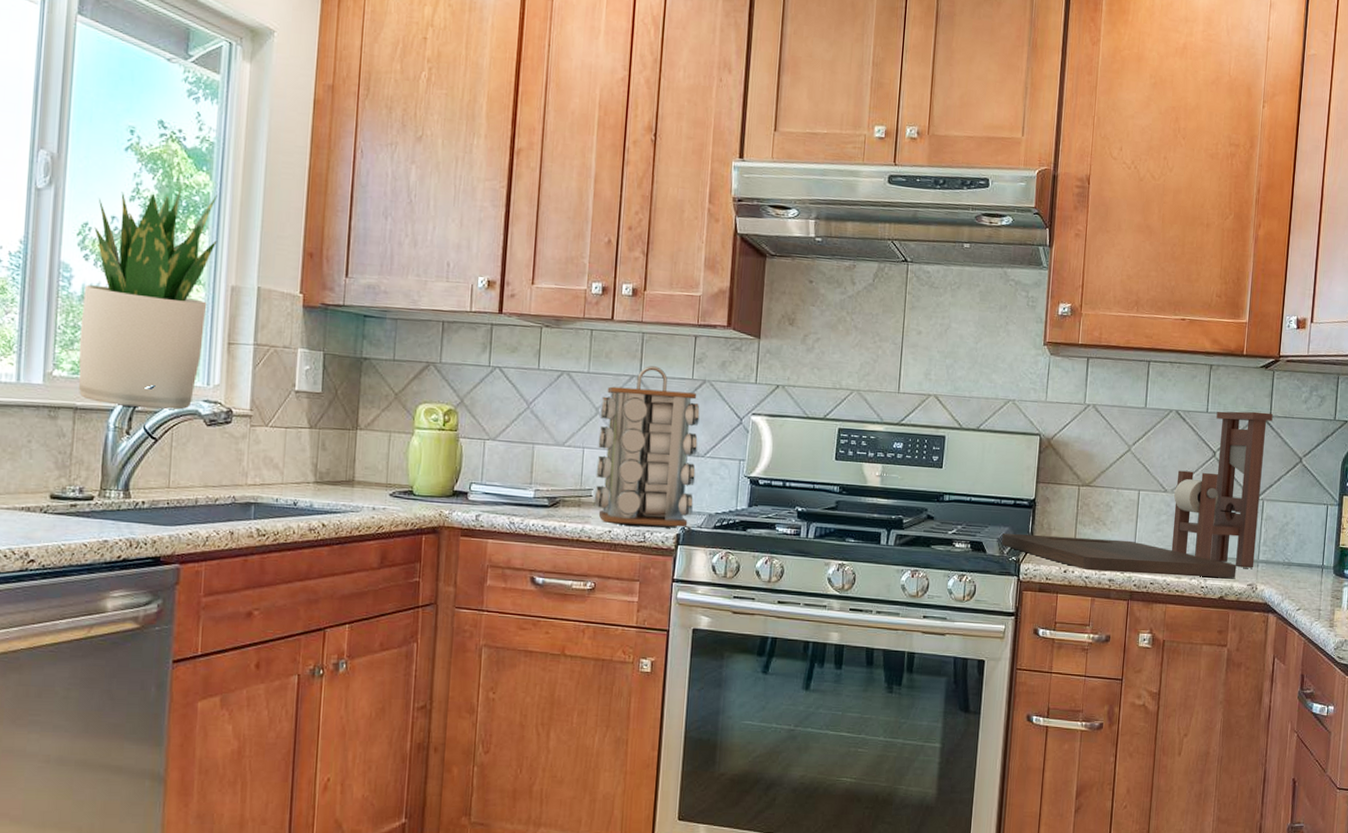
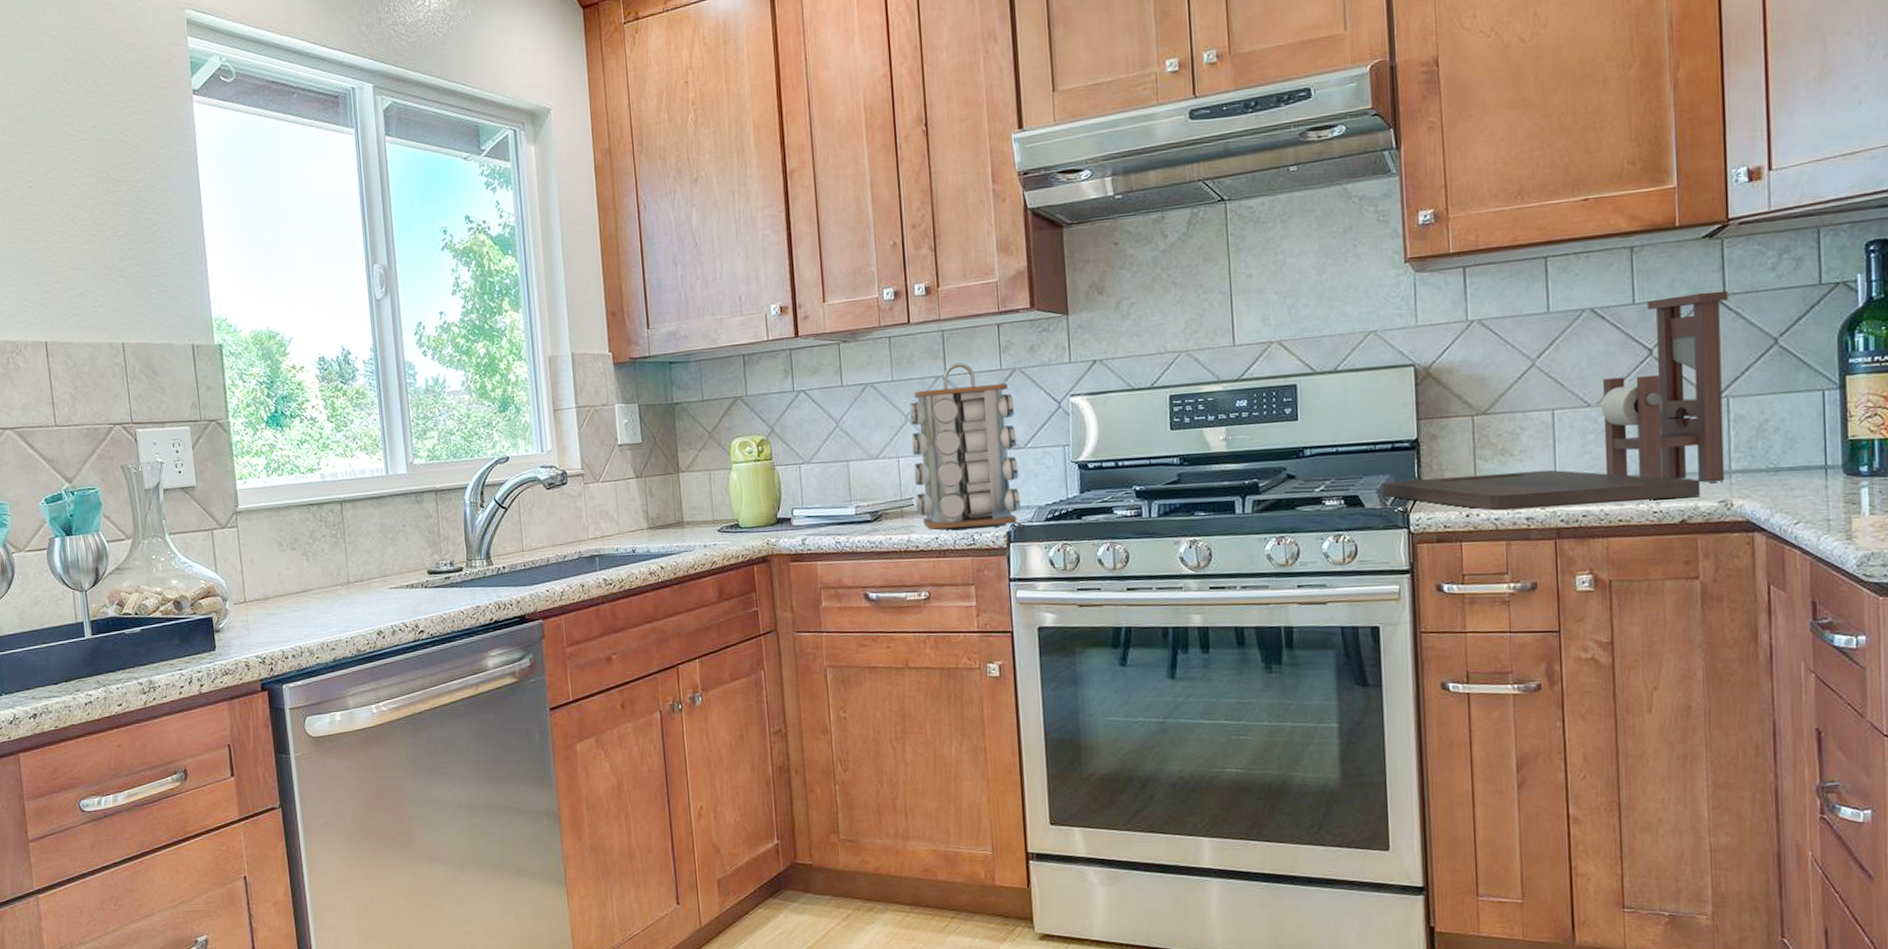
planter: present [78,185,218,410] -> none [427,271,533,483]

